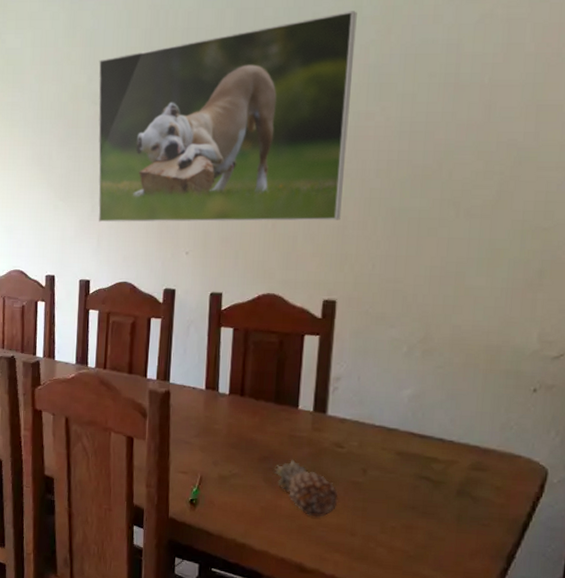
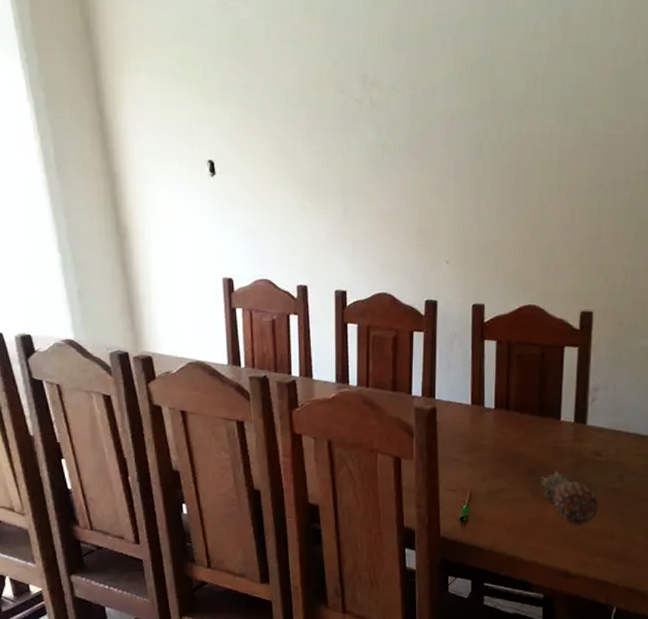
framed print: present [98,11,357,223] -> none [343,11,606,231]

